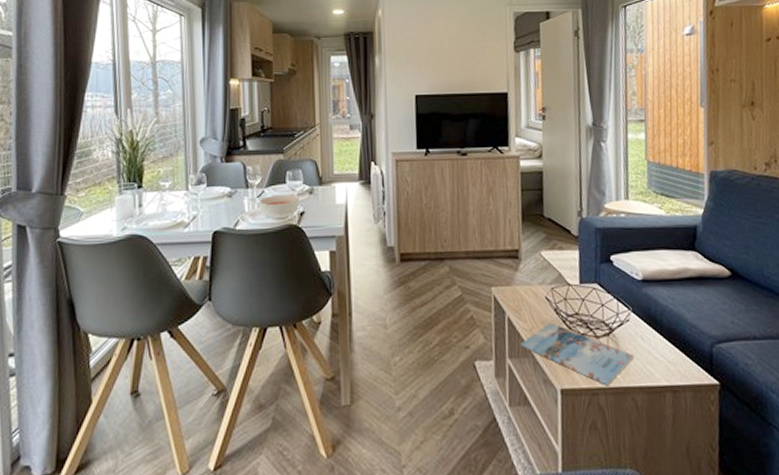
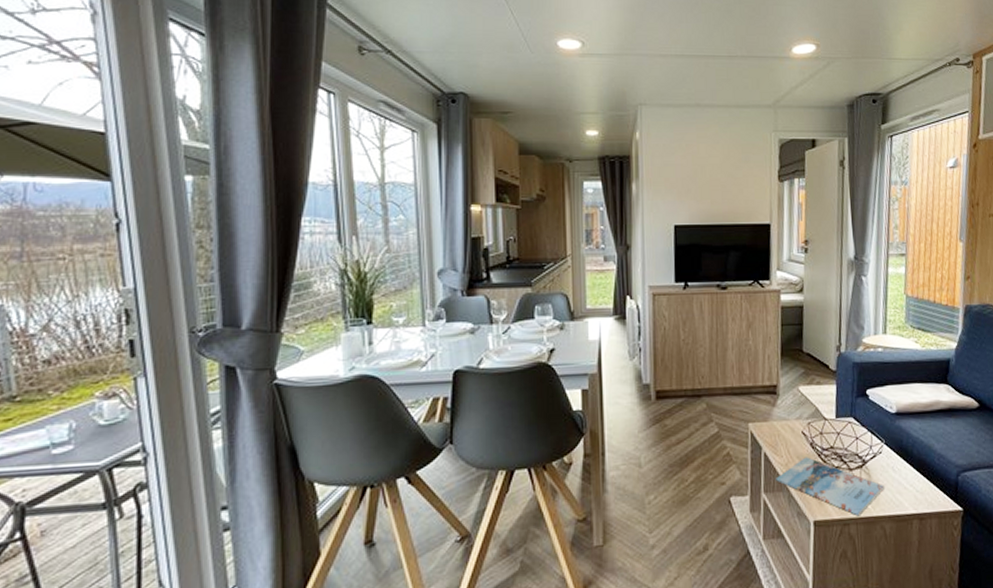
bowl: present [258,194,300,221] -> none [504,330,550,358]

